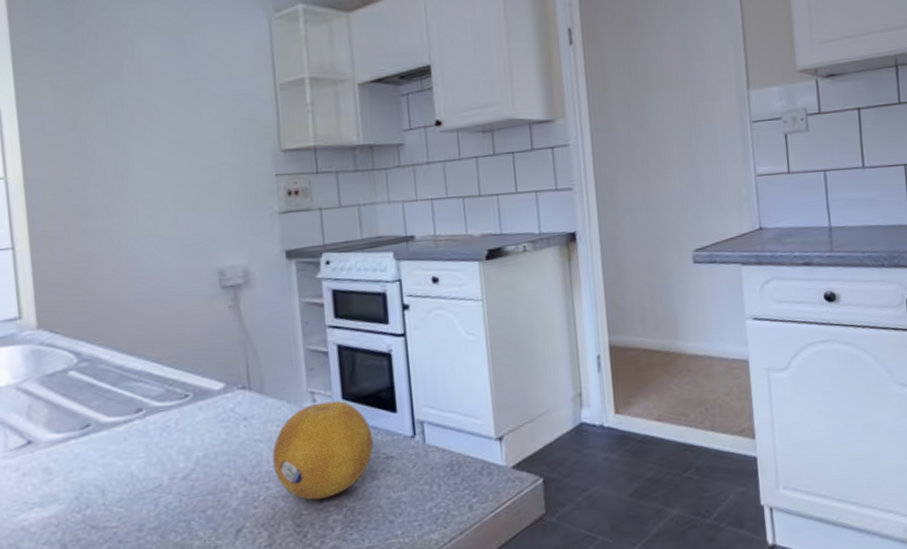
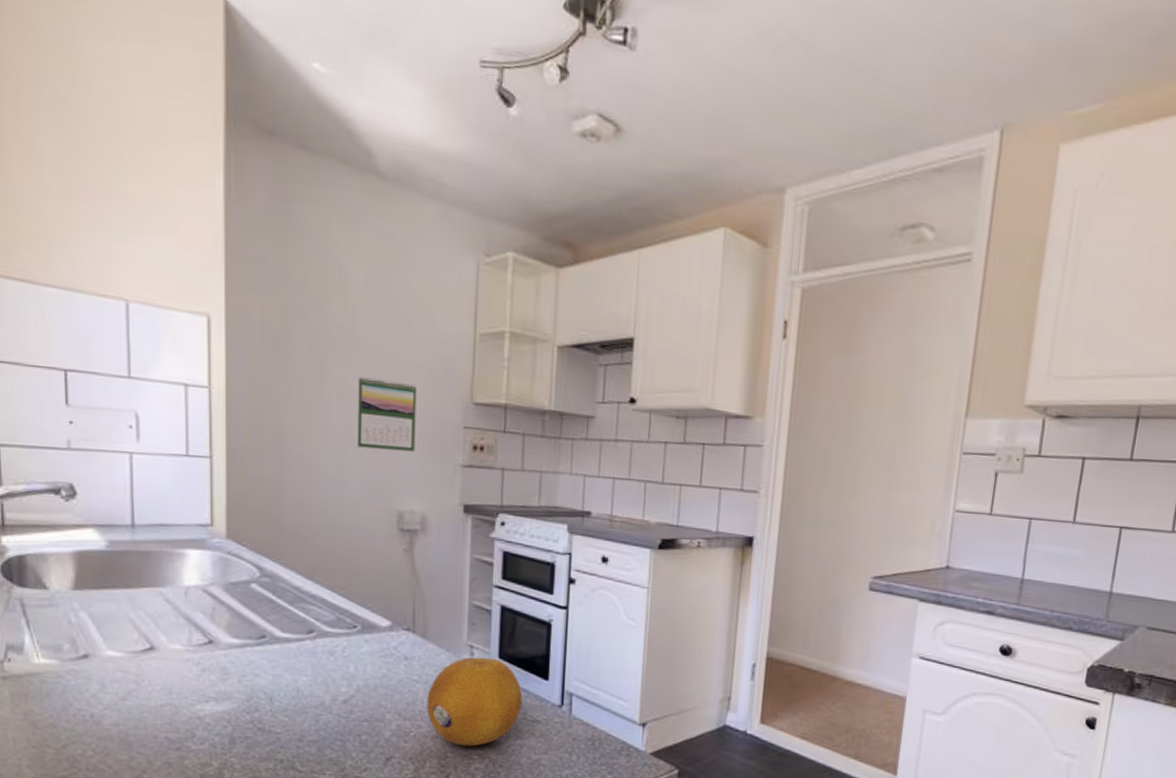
calendar: none [162,141,229,212] -> present [358,377,417,452]

